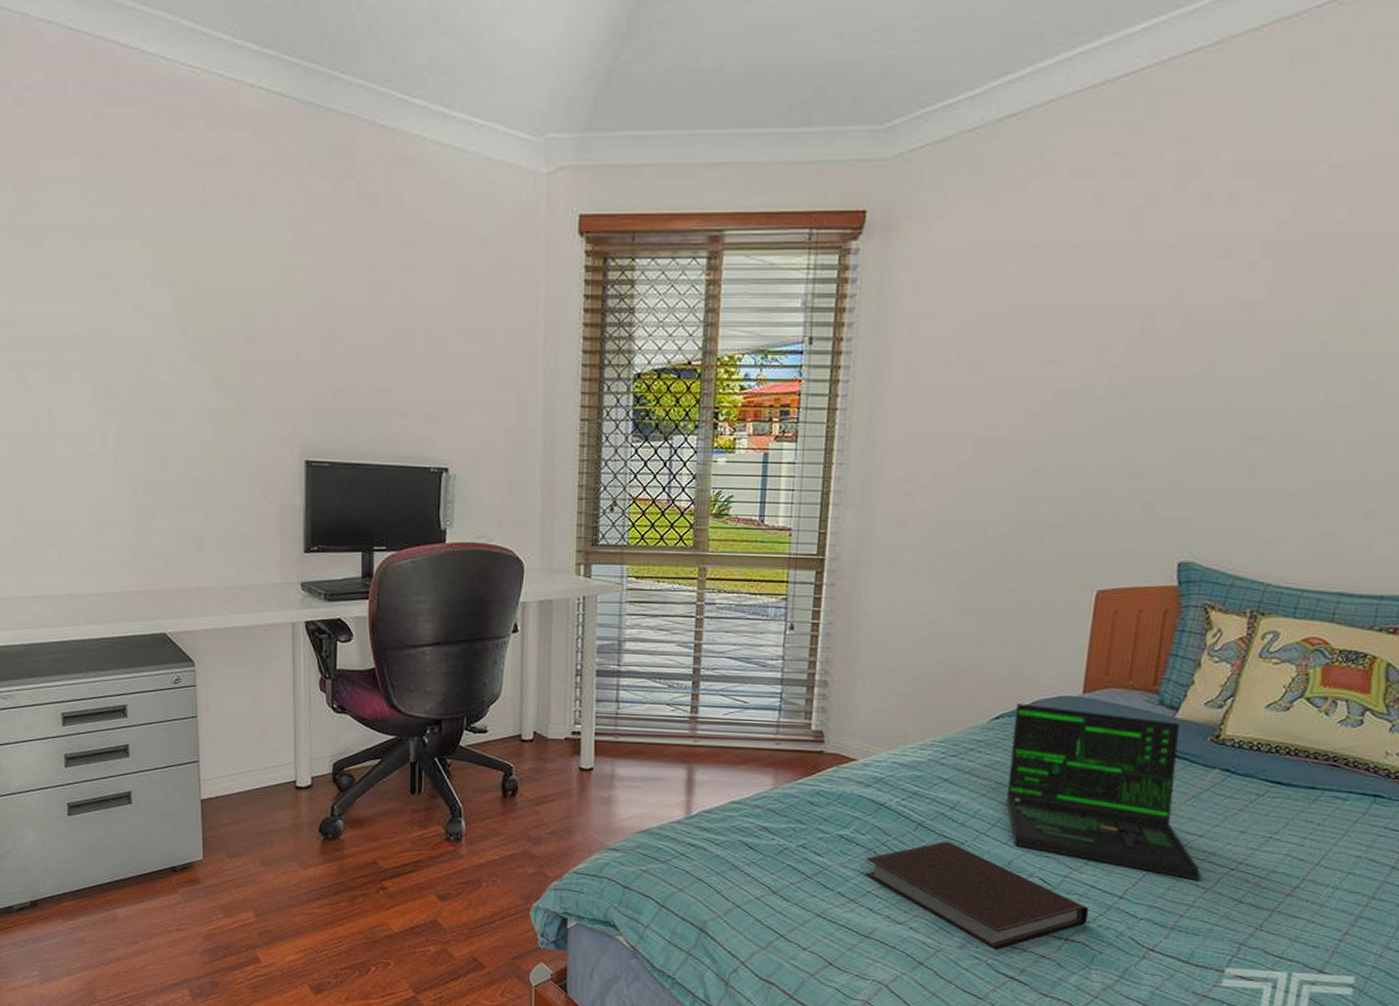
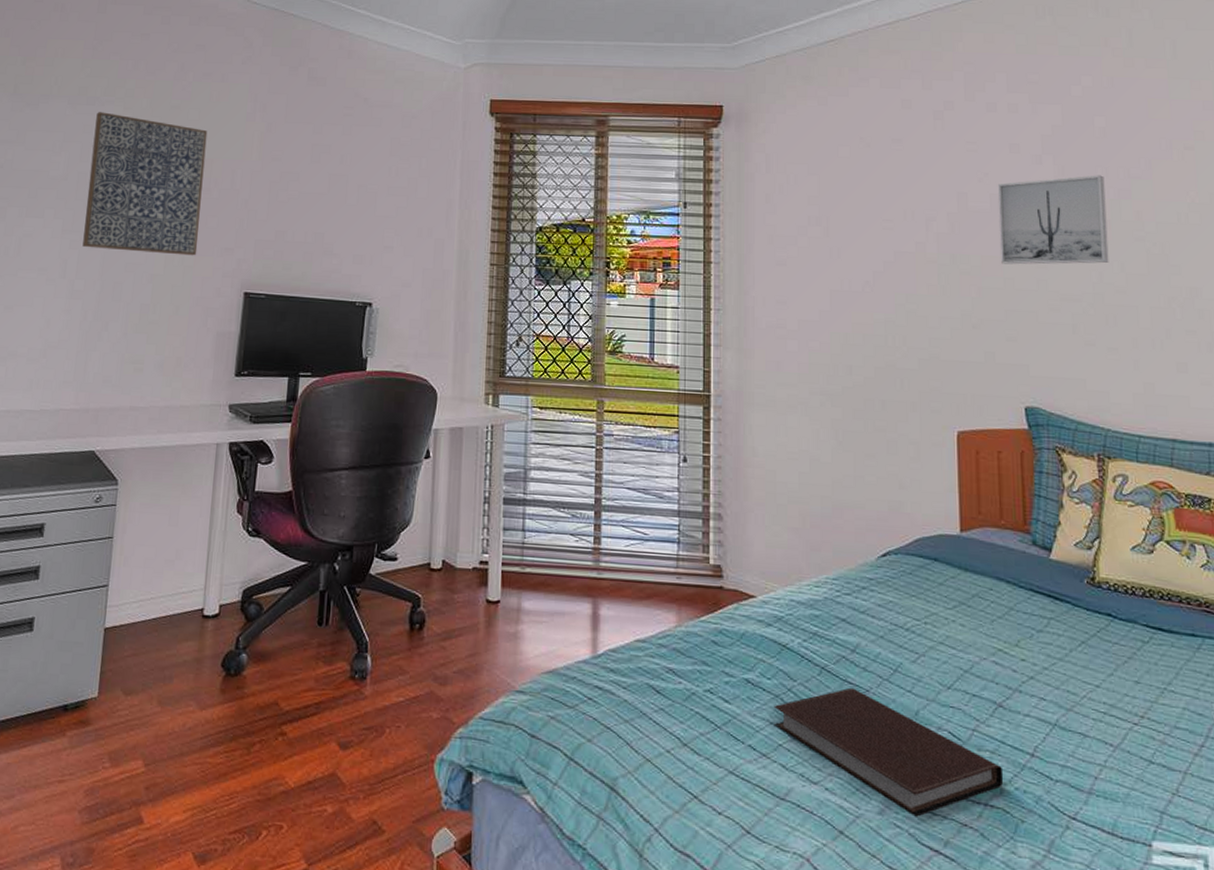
wall art: none [111,250,248,421] -> present [82,112,208,256]
laptop: present [1006,703,1221,881] -> none [900,540,1106,738]
wall art: none [1181,284,1331,400] -> present [997,175,1109,265]

